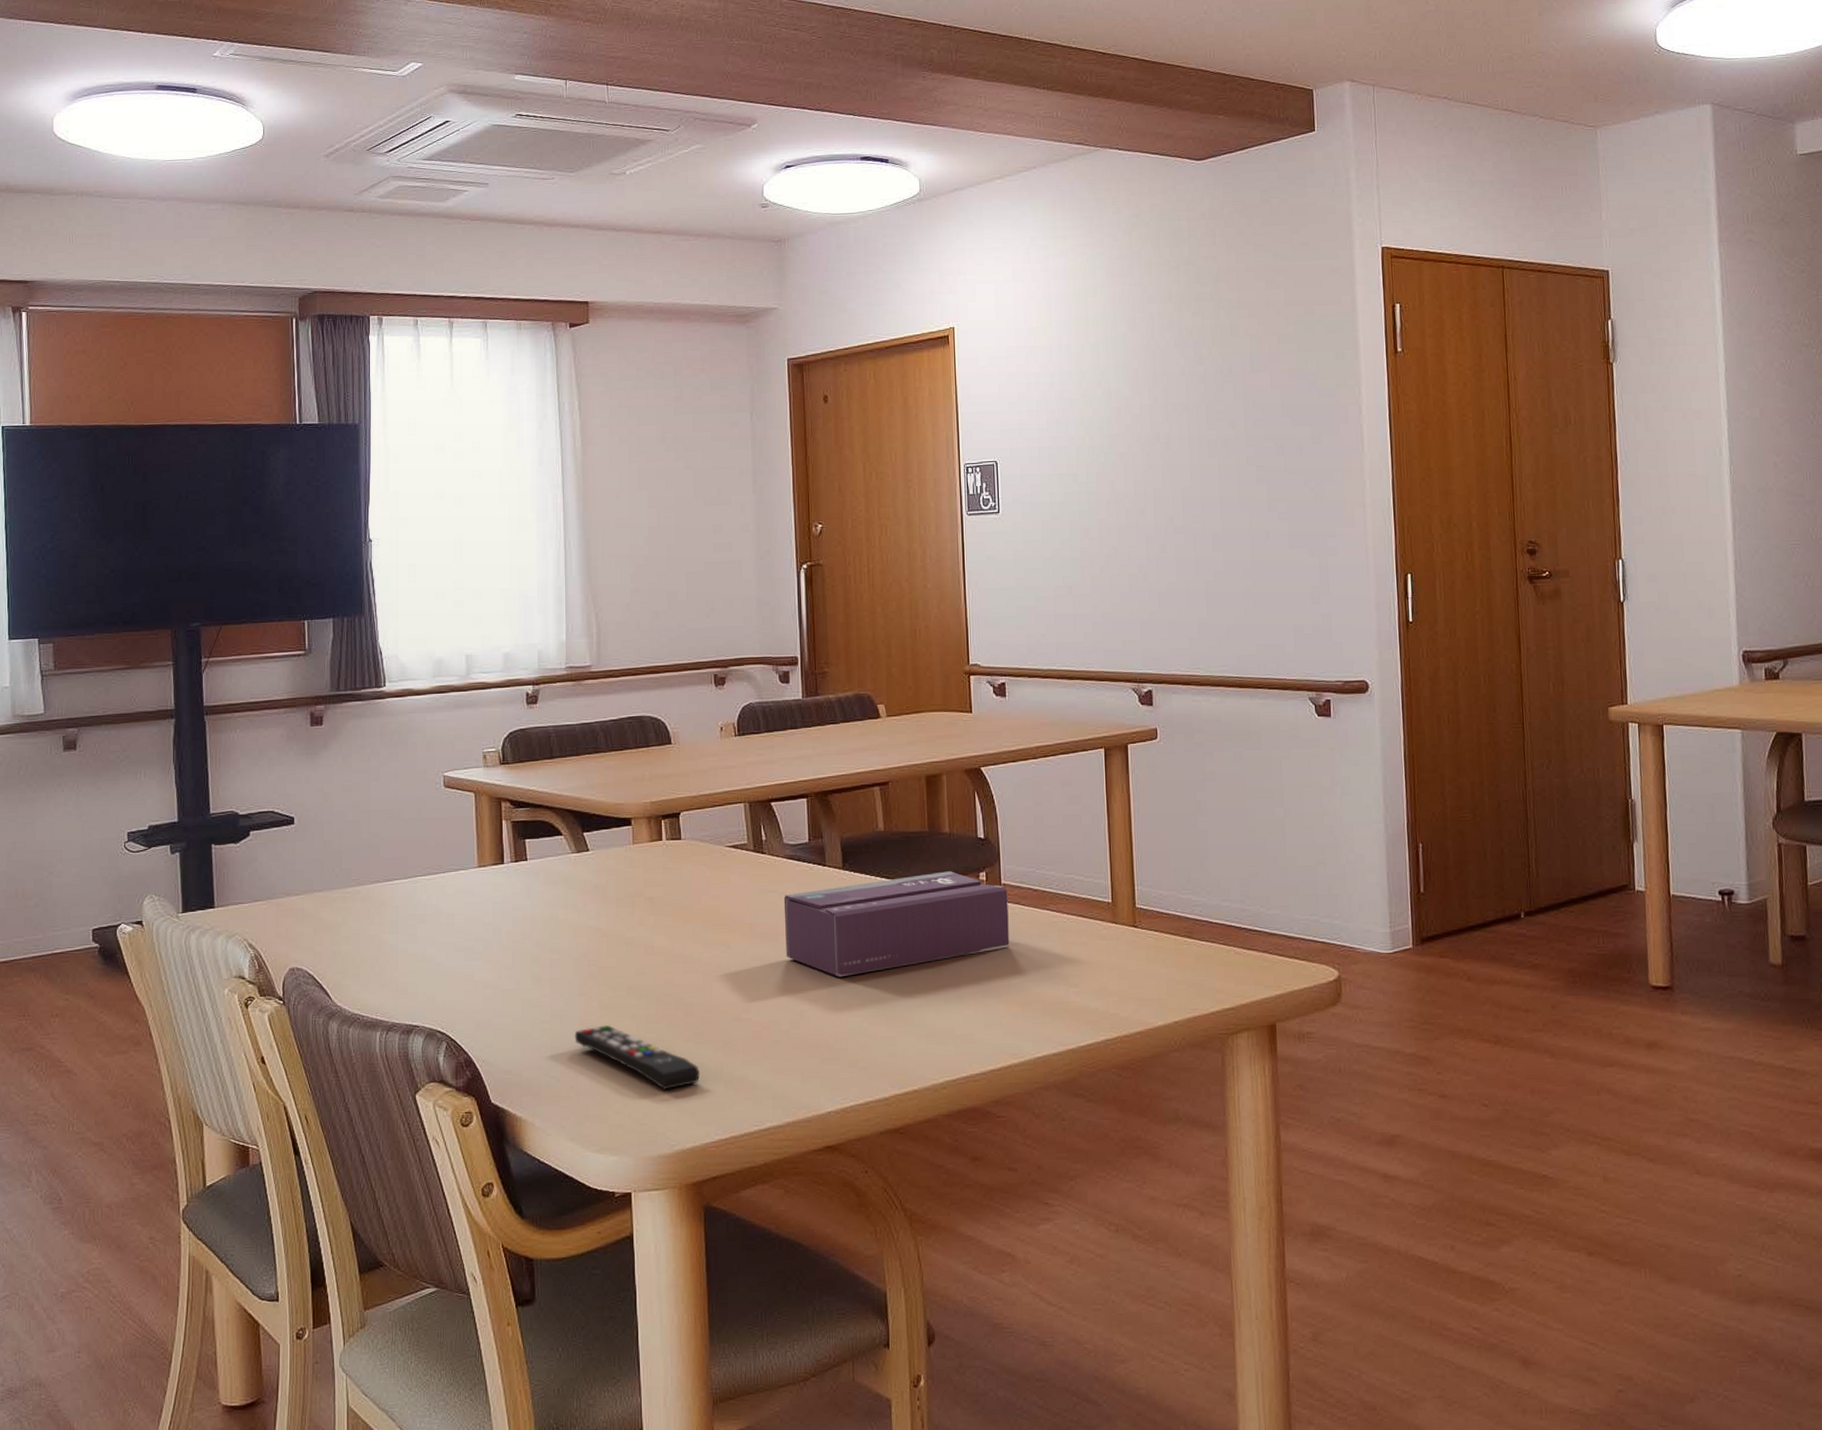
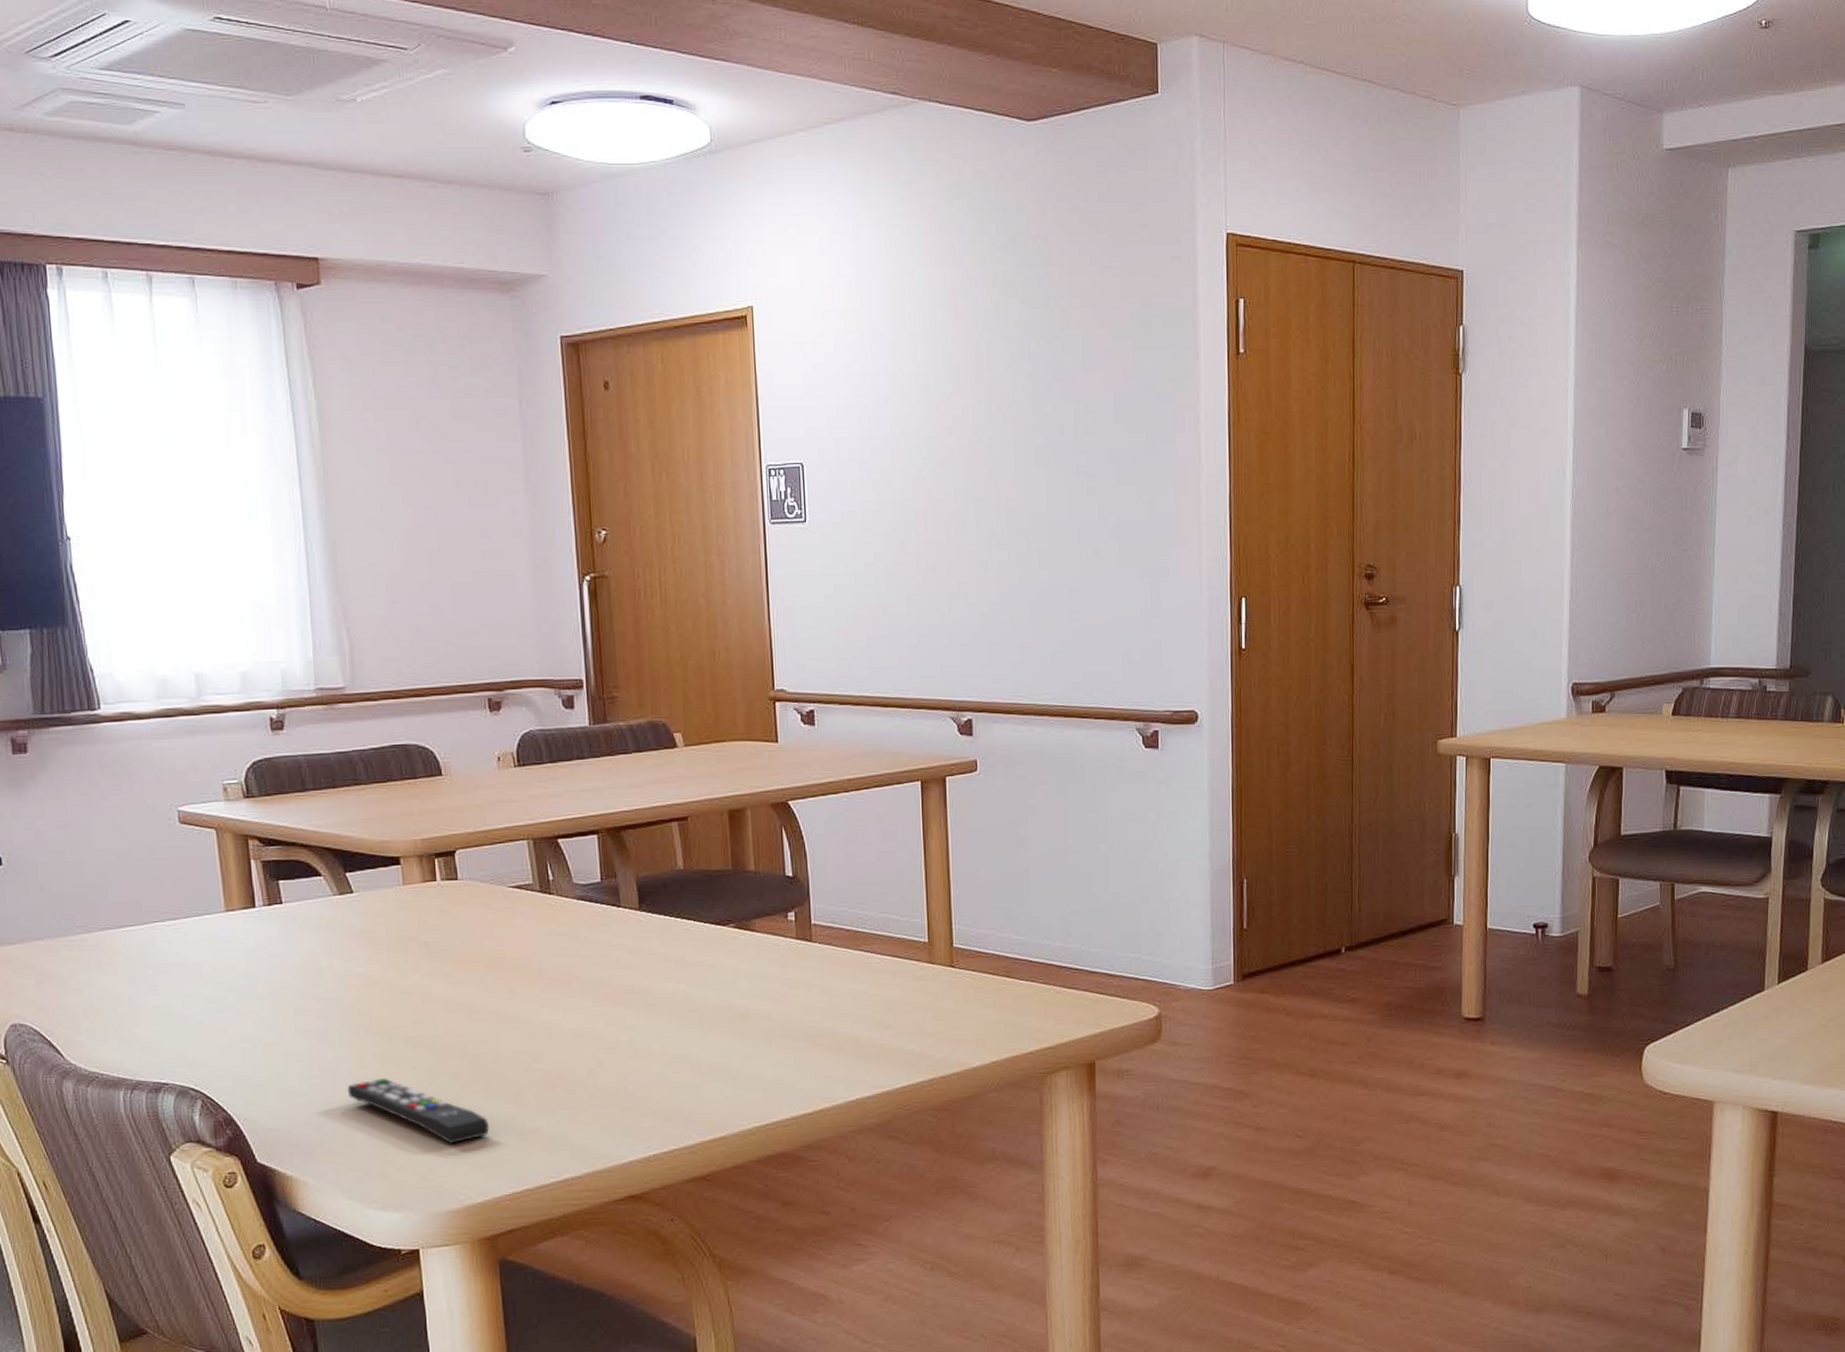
tissue box: present [783,871,1010,977] -> none [575,911,821,1024]

